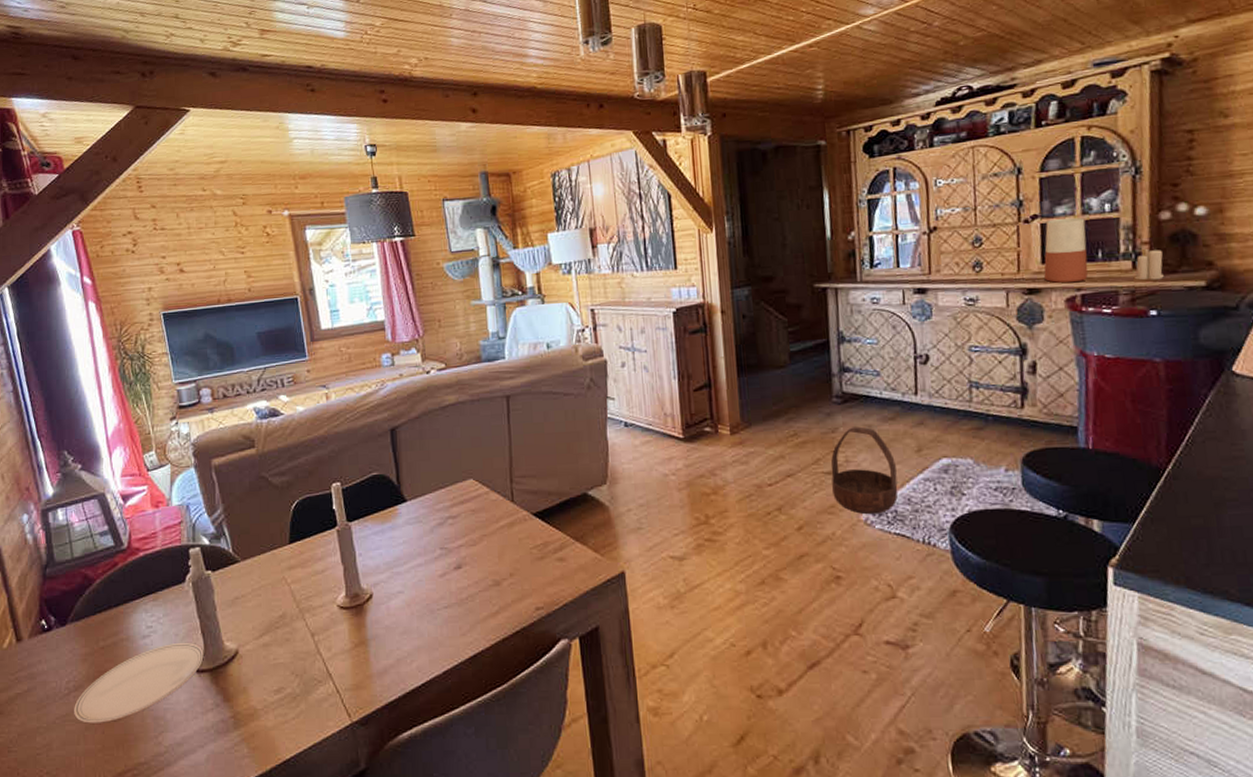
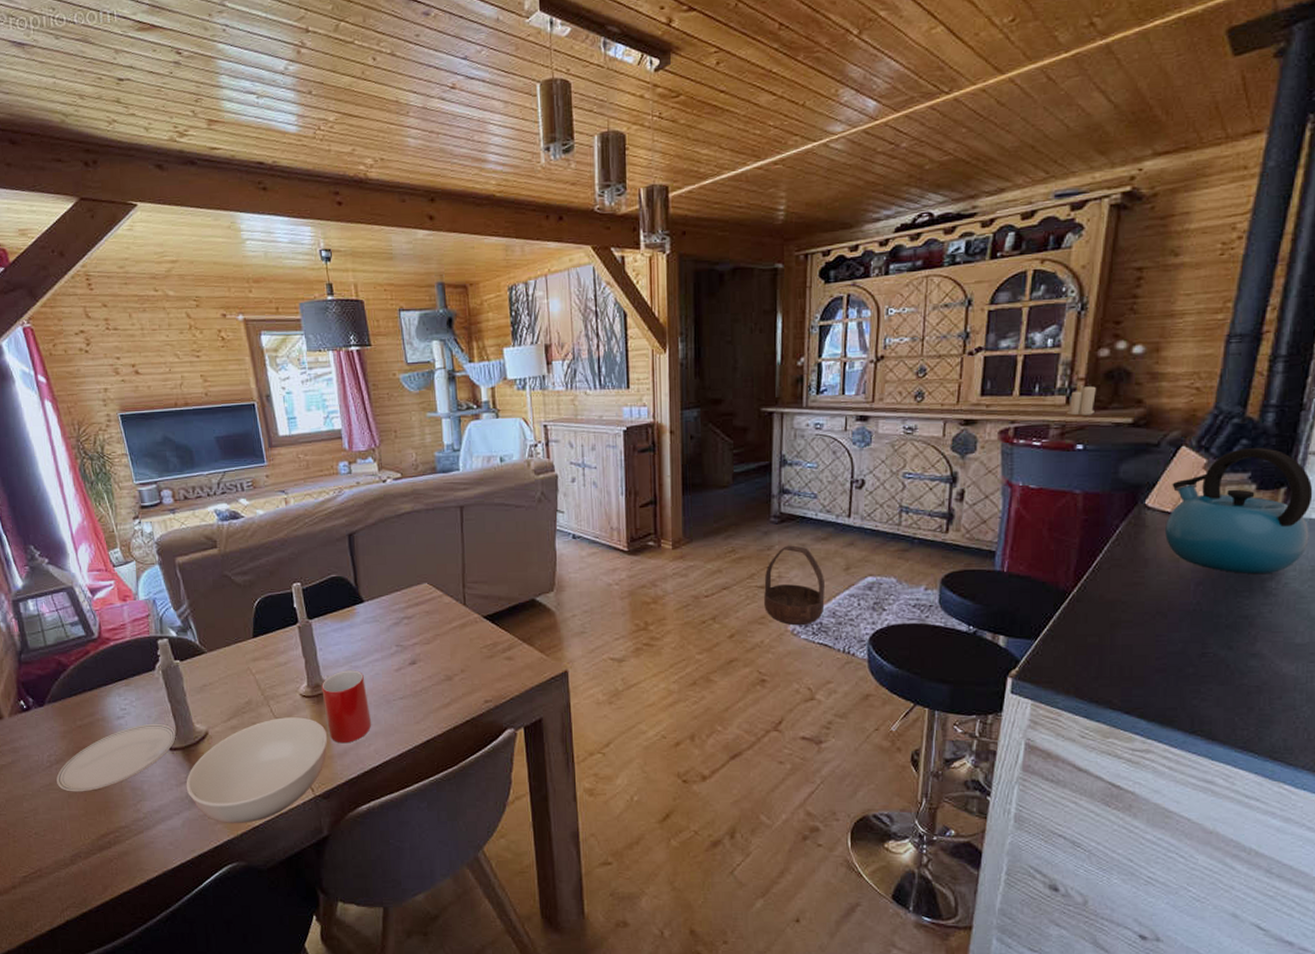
bowl: none [212,631,367,758] -> present [186,717,328,824]
cup: none [361,577,413,661] -> present [321,670,371,744]
vase: present [1044,218,1088,284] -> none [982,352,1027,416]

